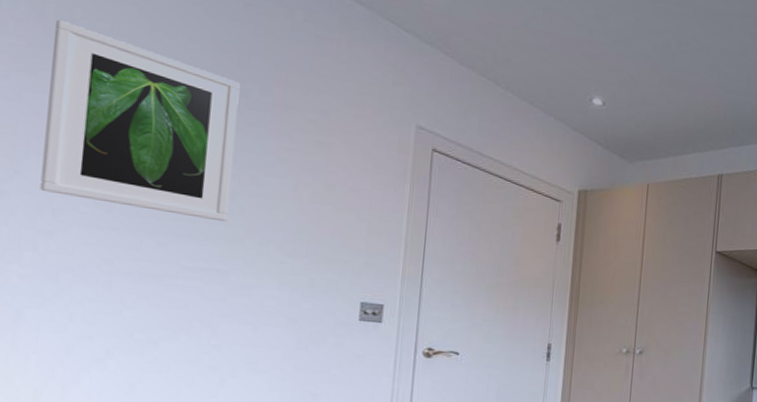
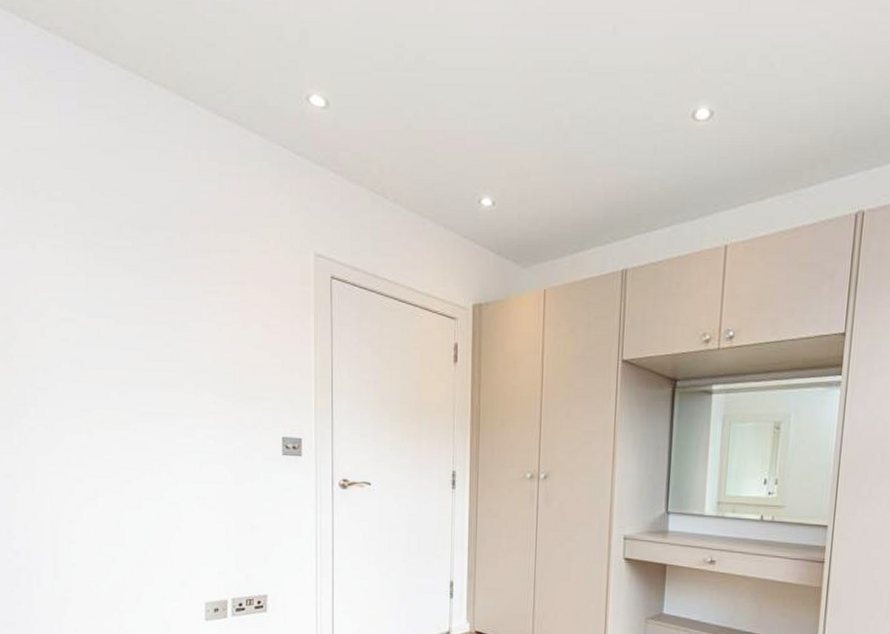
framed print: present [40,19,240,222] -> none [23,193,168,368]

